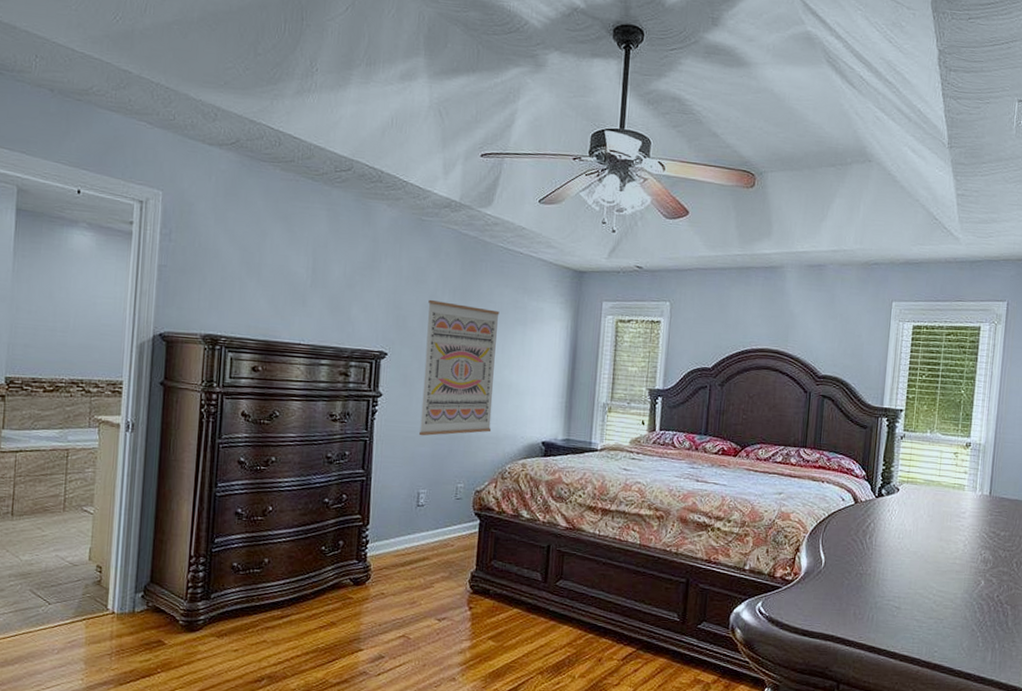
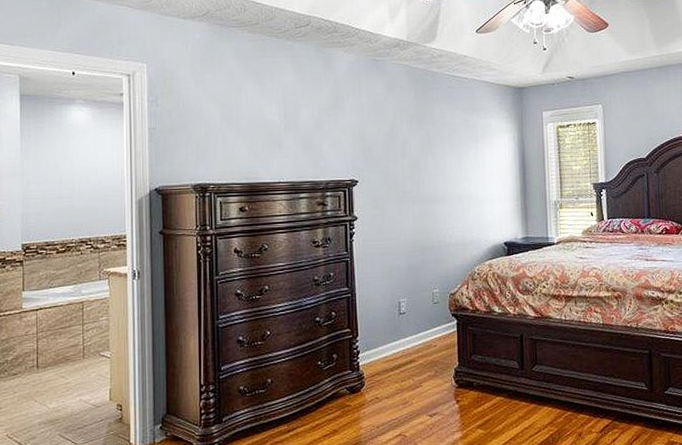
wall art: present [419,299,500,436] -> none [389,128,458,251]

